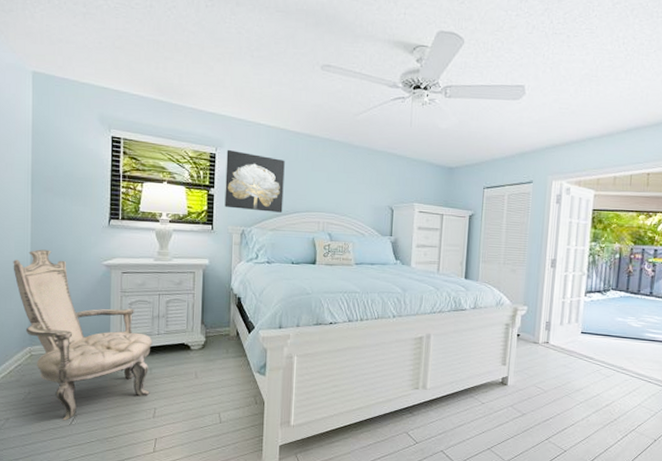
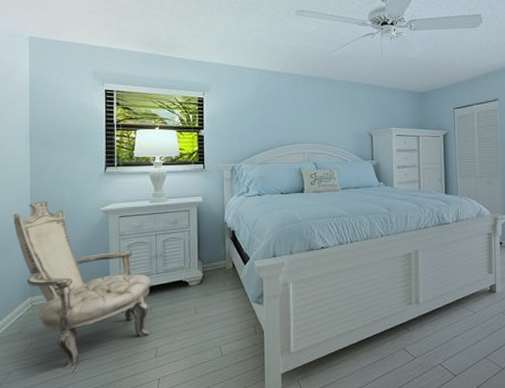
wall art: present [224,149,285,213] -> none [213,92,269,148]

